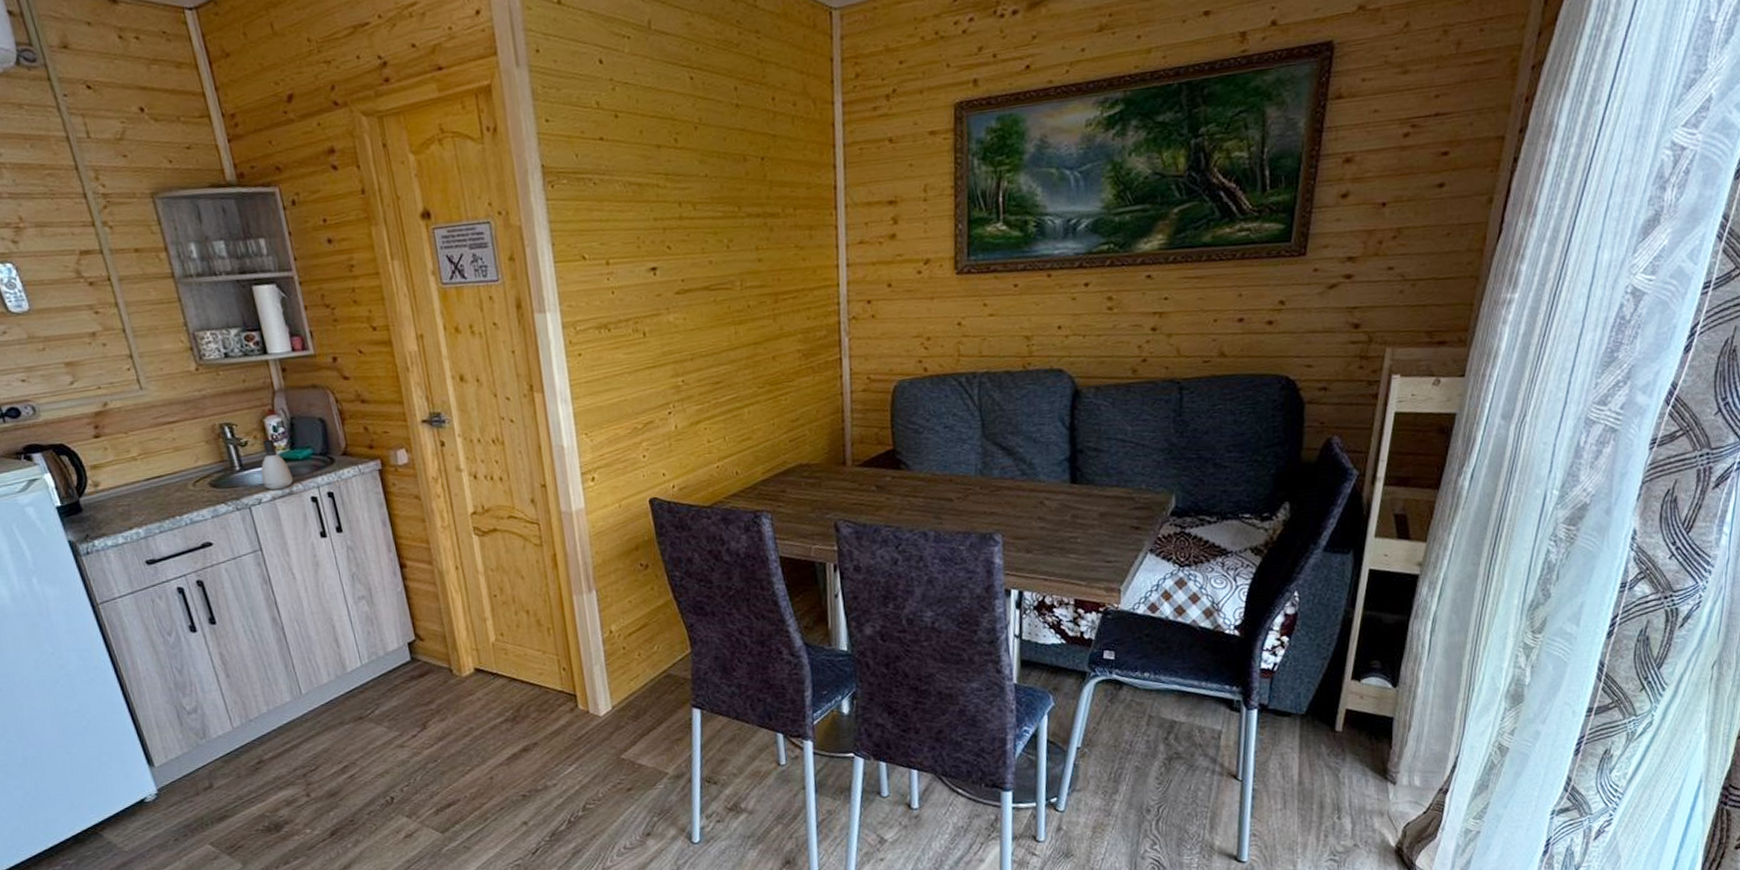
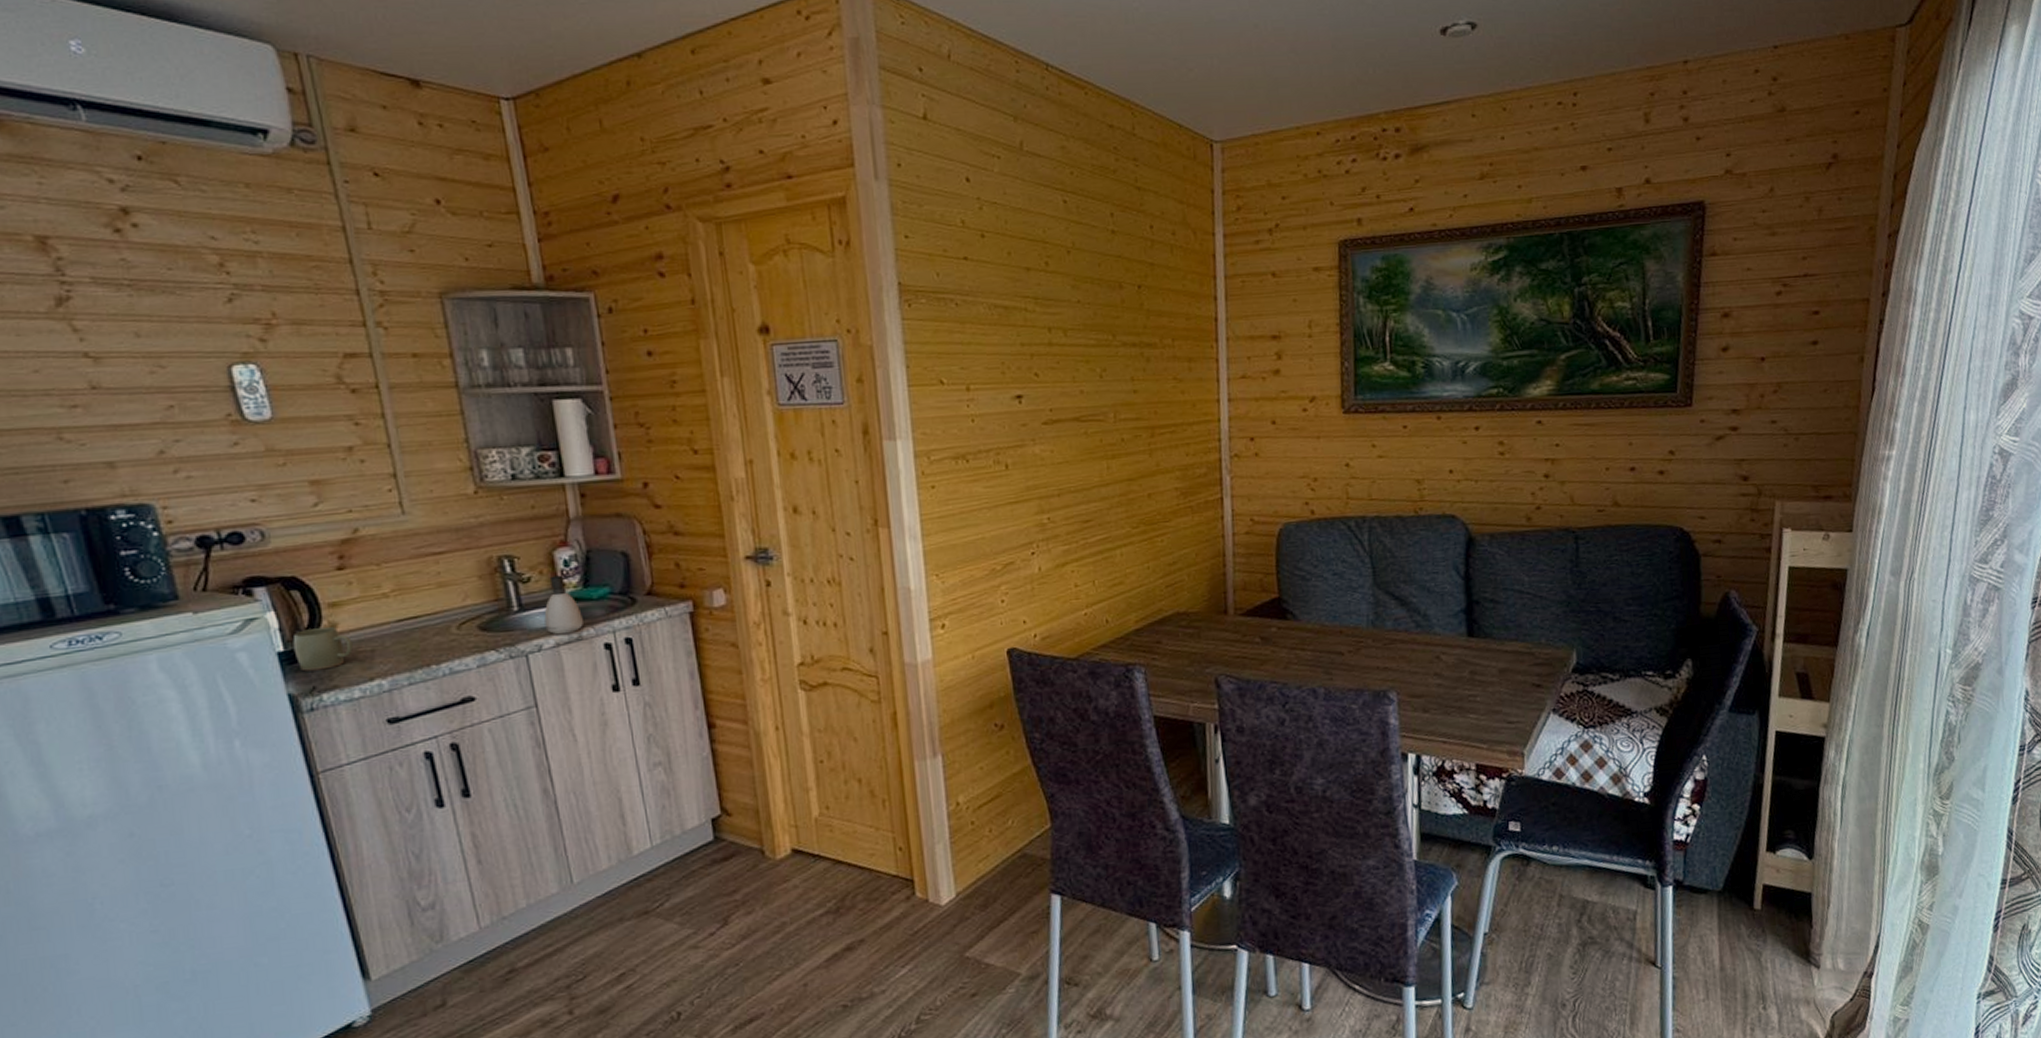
mug: none [67,485,114,522] -> present [293,627,353,672]

